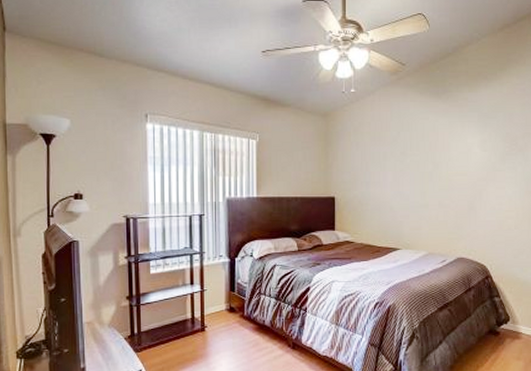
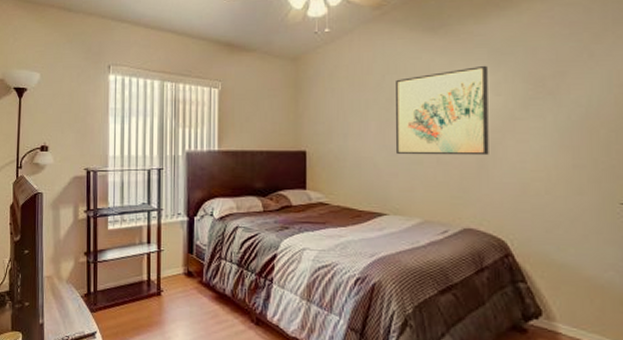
wall art: none [407,126,477,200] -> present [395,65,489,156]

